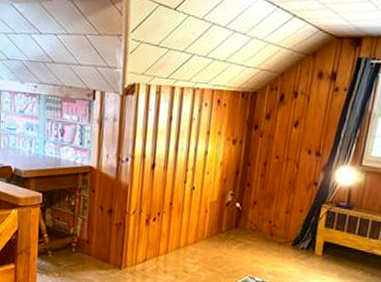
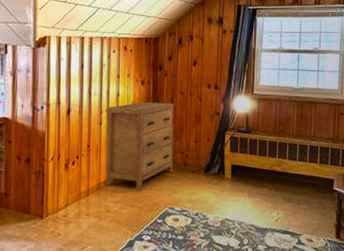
dresser: none [186,162,267,255] -> present [106,102,174,190]

